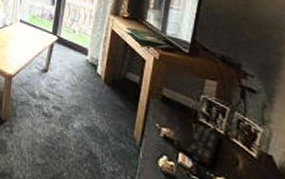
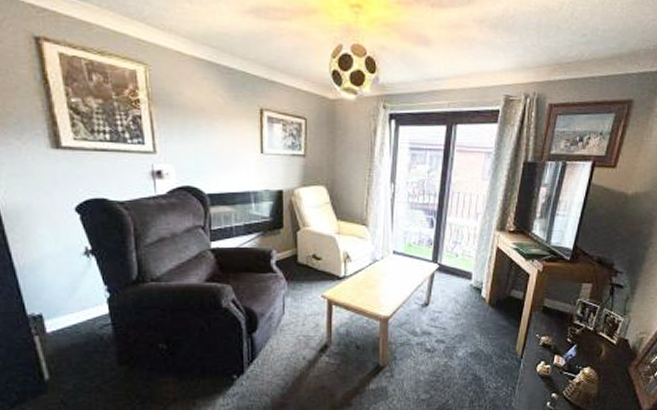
remote control: present [183,123,220,169] -> none [558,326,589,363]

